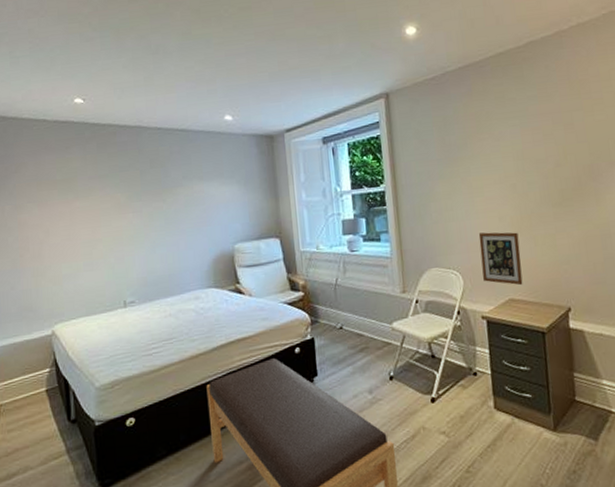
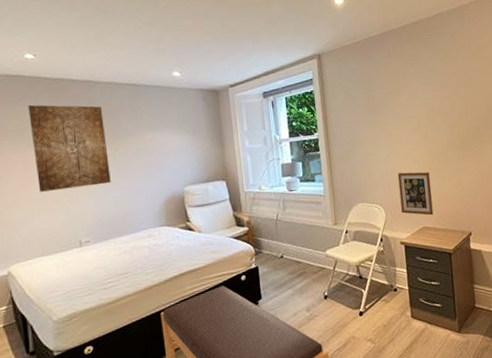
wall art: none [76,152,158,246] -> present [28,104,111,192]

